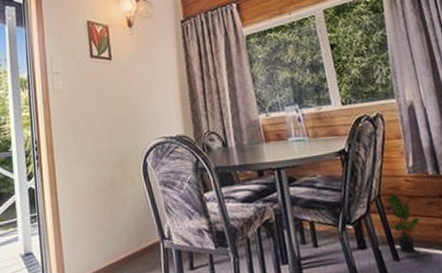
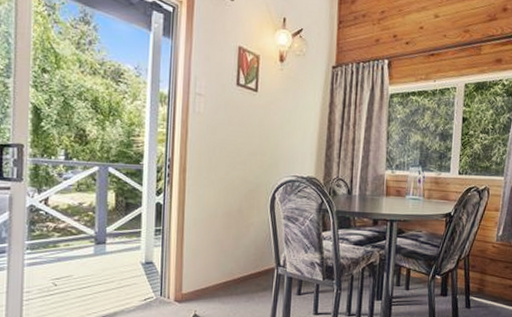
potted plant: present [387,194,420,253] -> none [469,256,494,303]

